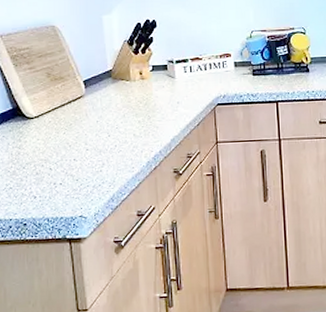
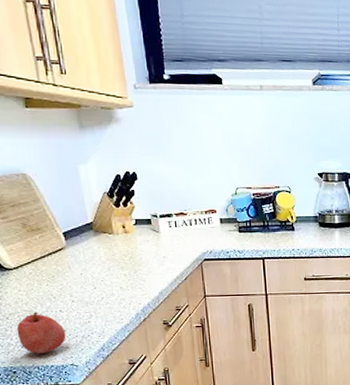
apple: none [31,160,78,205] -> present [16,311,66,354]

